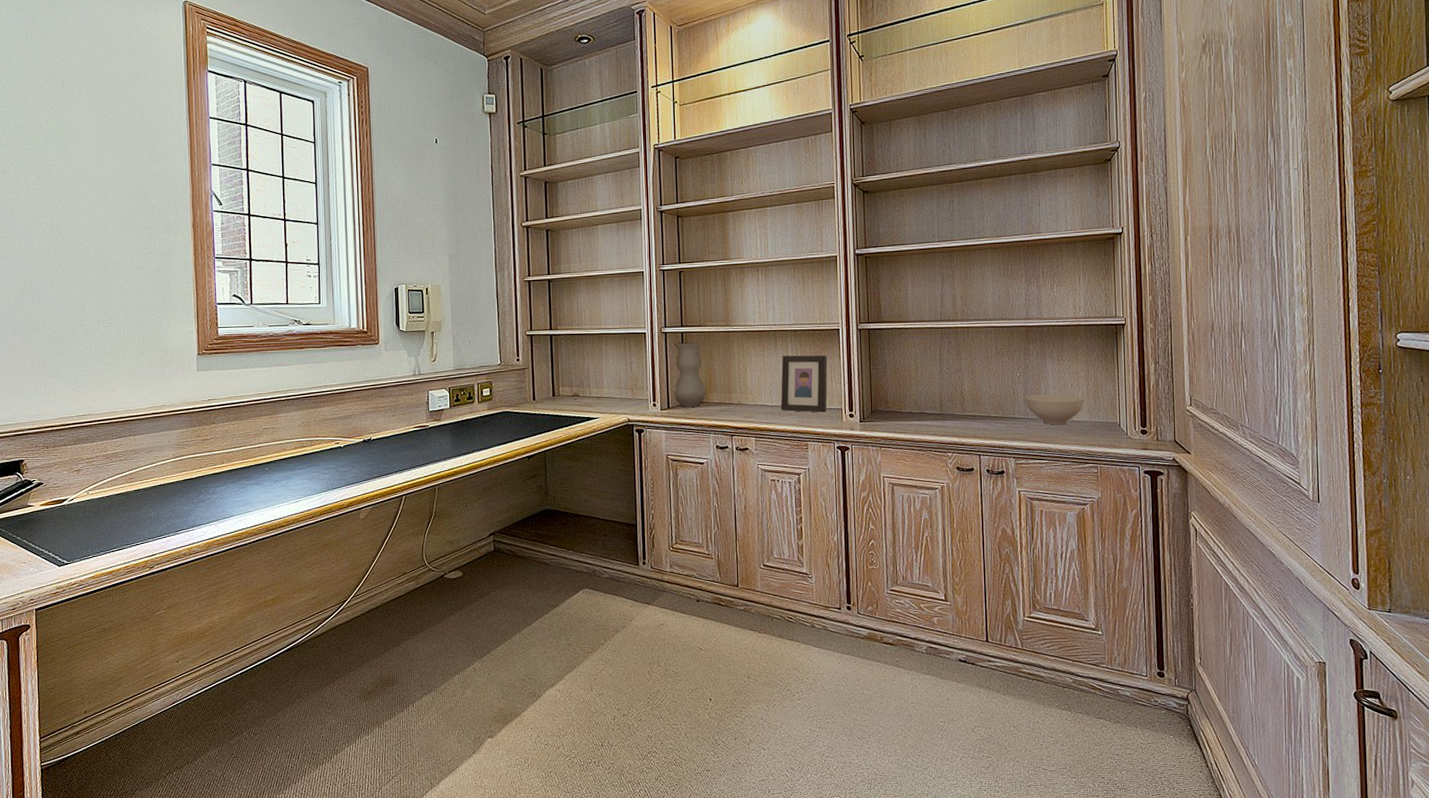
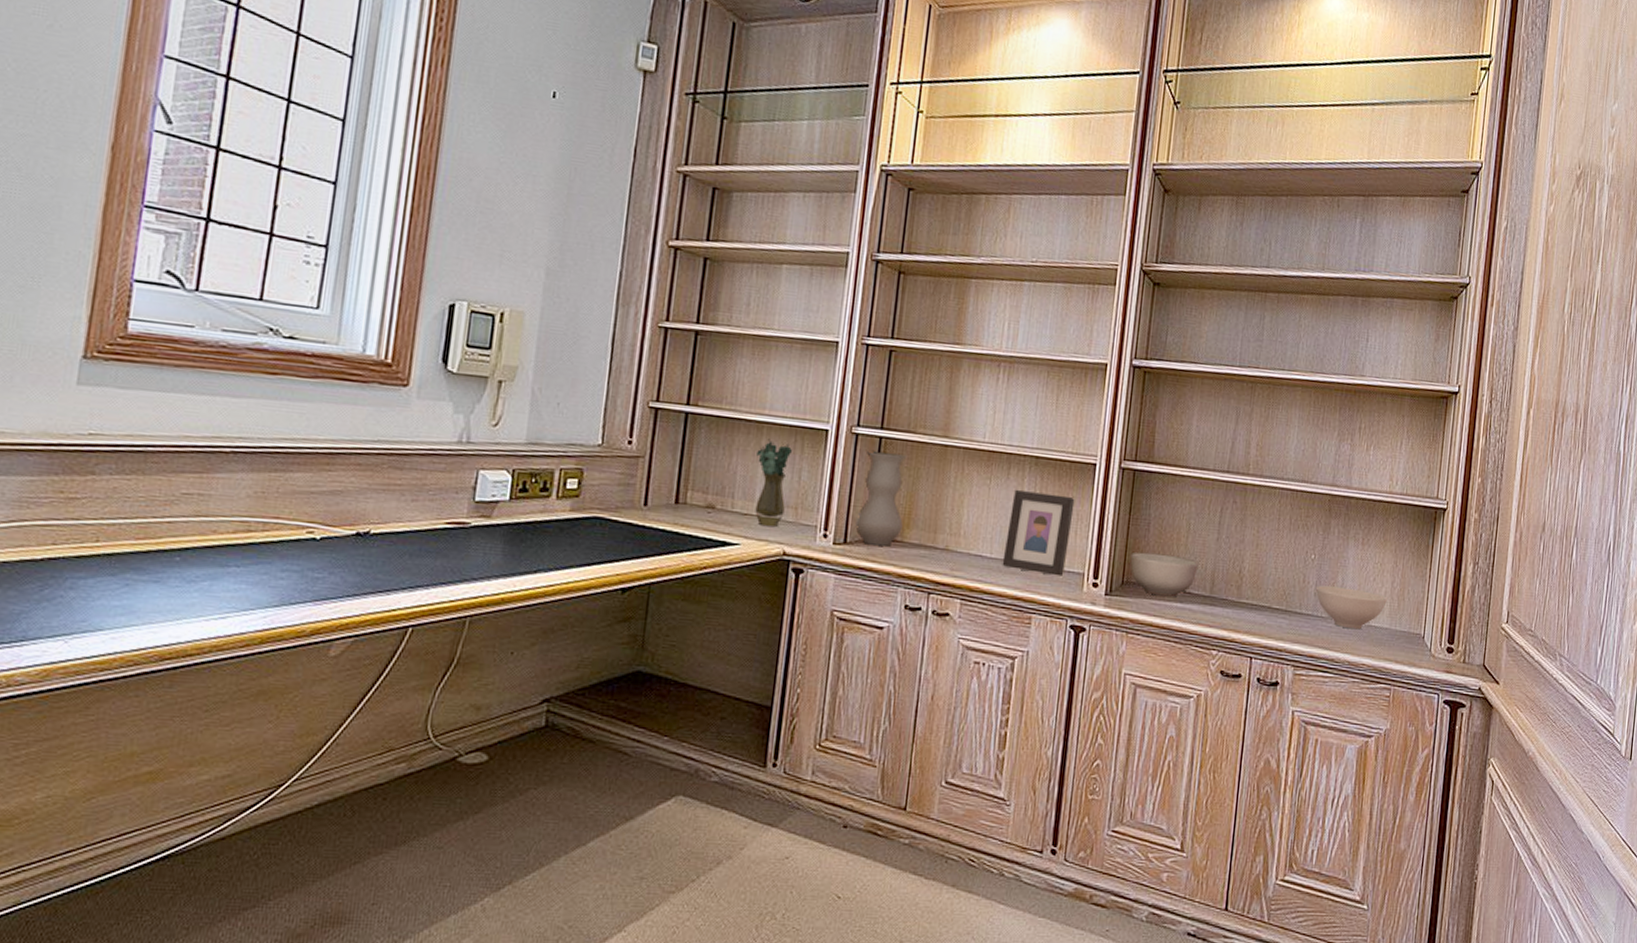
vase: none [600,345,625,404] -> present [755,439,792,527]
bowl: none [875,387,928,418] -> present [1130,552,1199,597]

